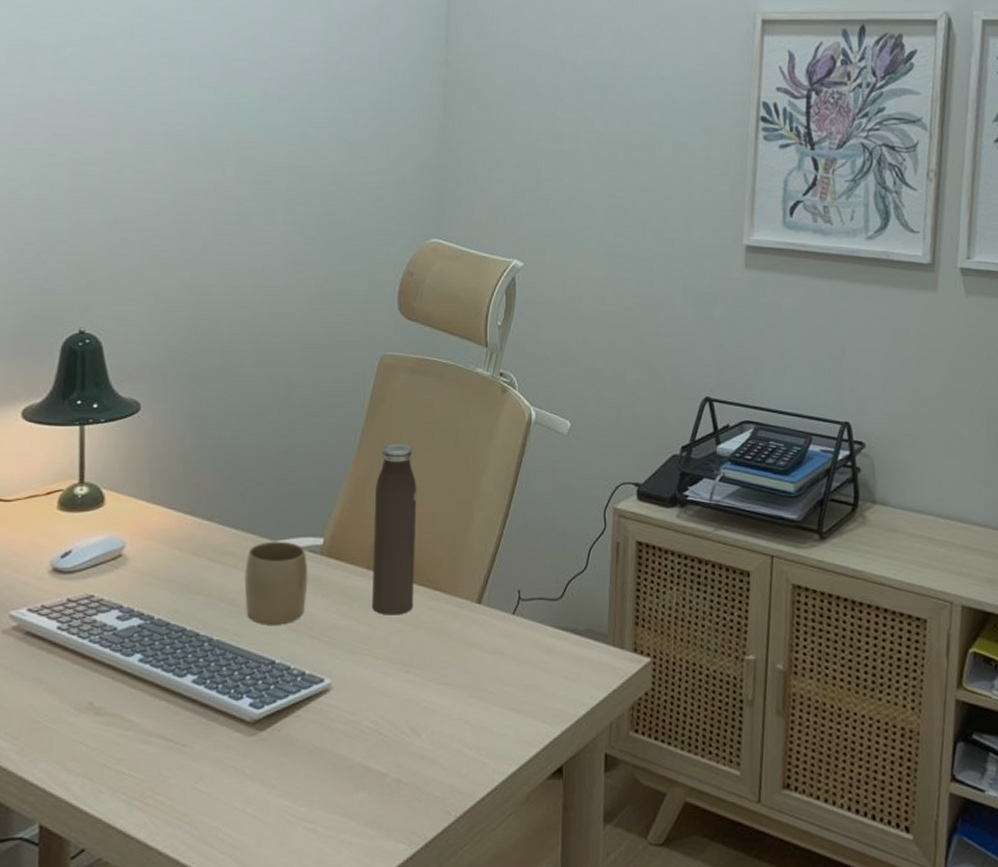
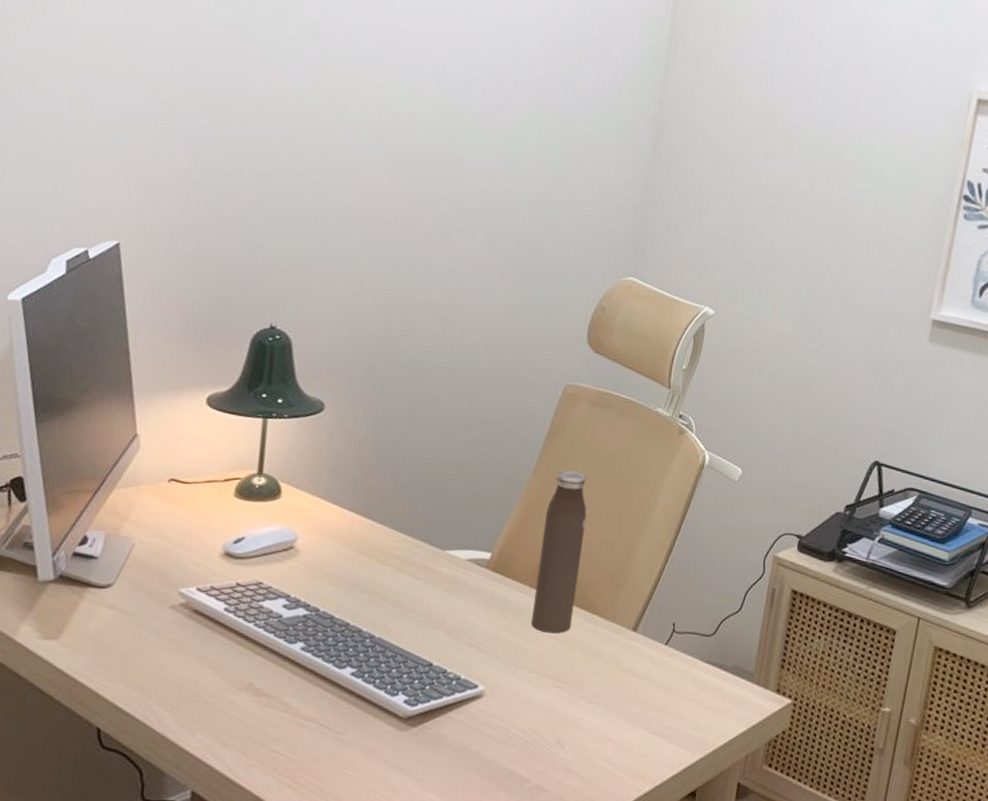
mug: present [244,541,308,624] -> none [409,550,474,629]

